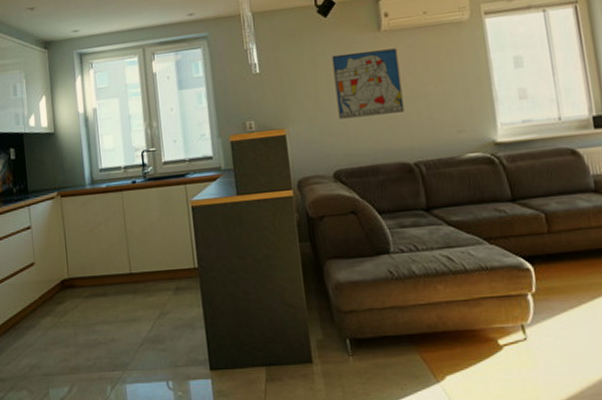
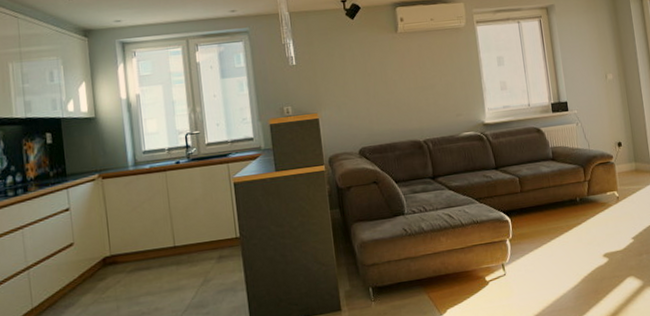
wall art: present [331,48,405,120] -> none [357,47,416,105]

